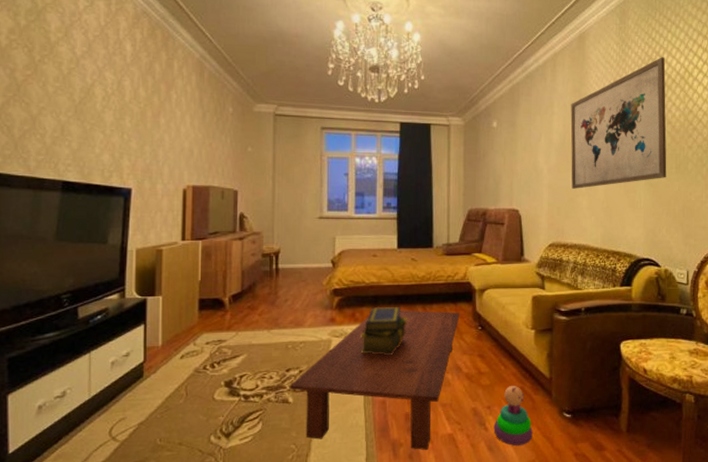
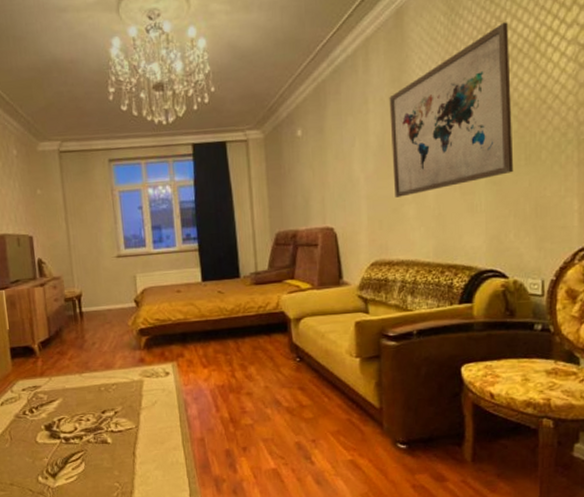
coffee table: present [289,310,460,450] -> none [106,344,275,485]
stack of books: present [360,306,408,356] -> none [172,343,221,393]
stacking toy: present [493,386,533,446] -> none [320,418,364,479]

